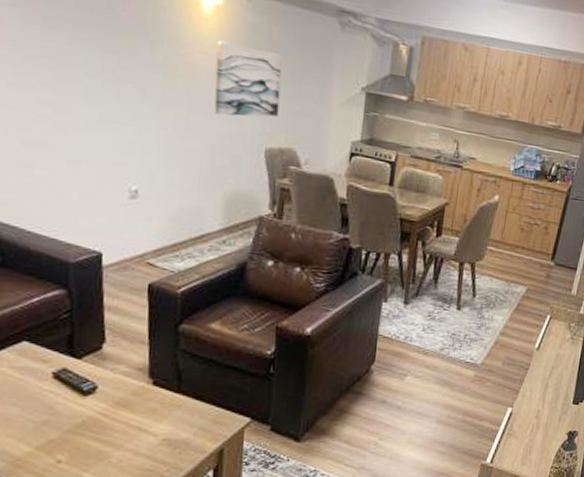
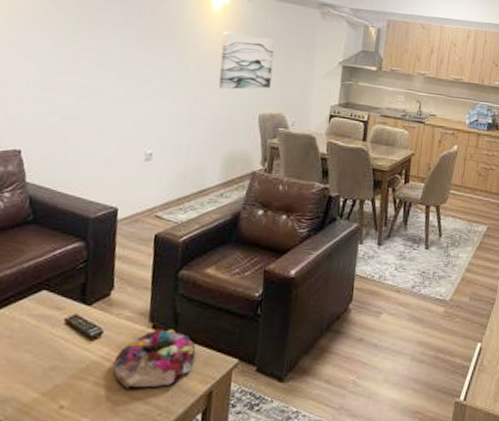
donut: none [112,385,202,444] -> present [113,329,195,388]

